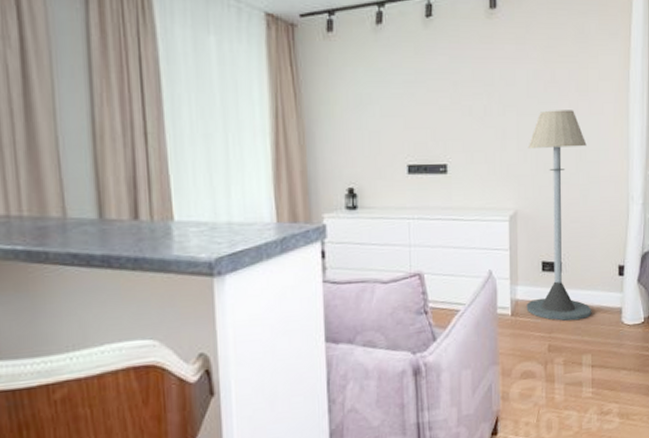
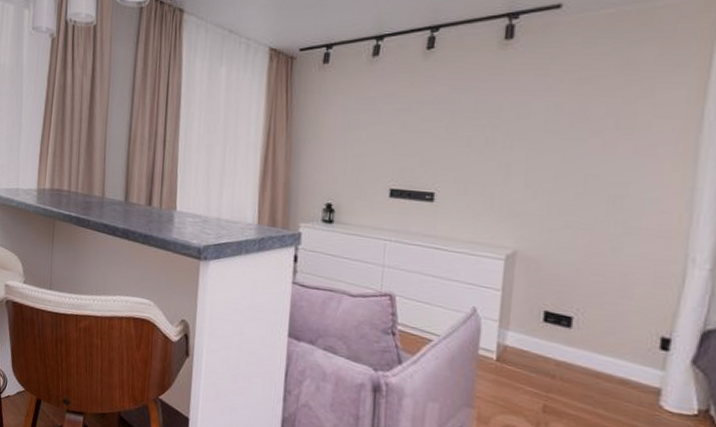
floor lamp: present [526,110,592,321] -> none [517,147,626,389]

